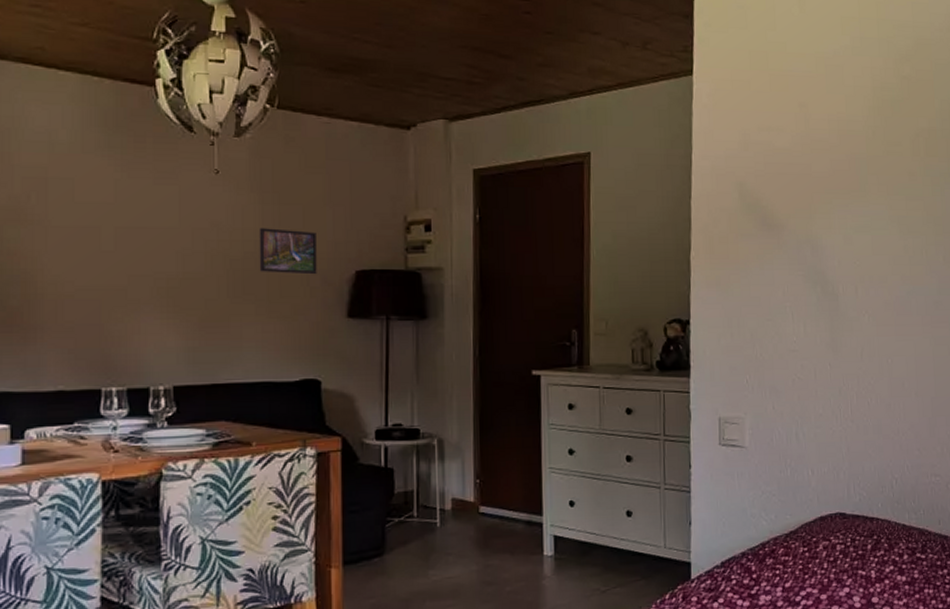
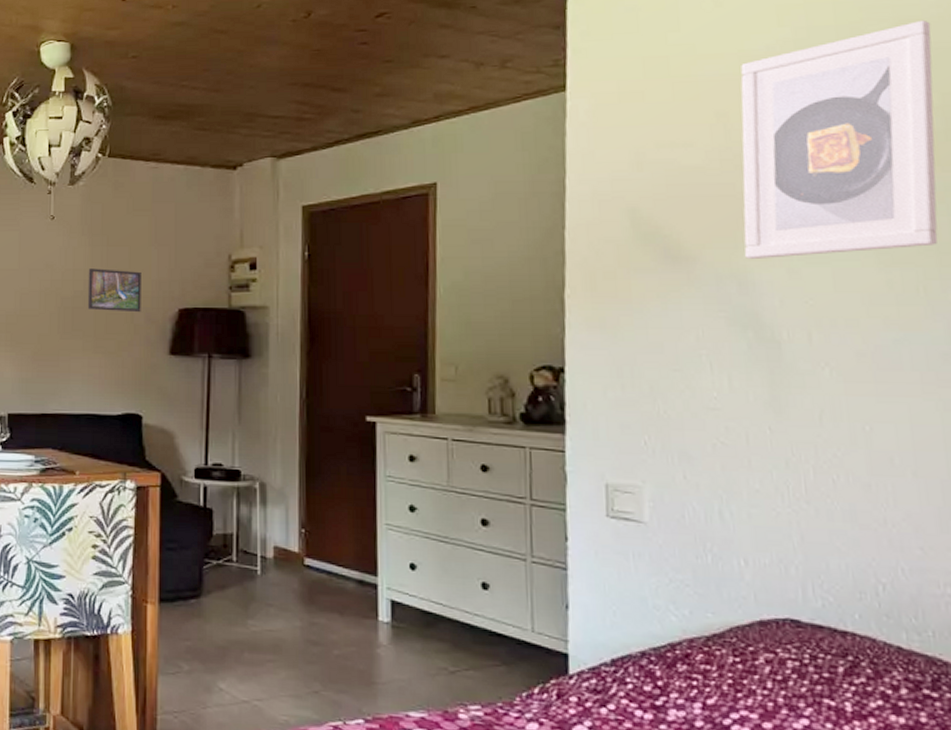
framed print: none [816,40,936,228] -> present [740,19,938,260]

